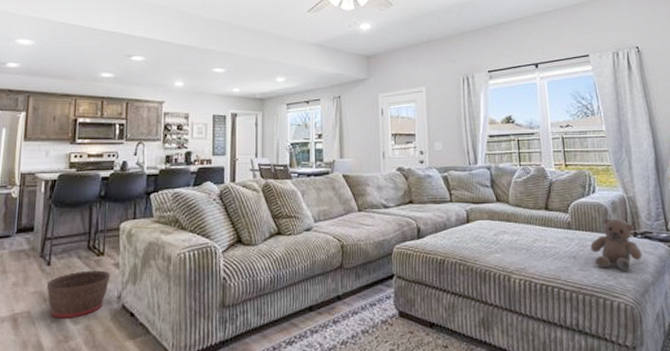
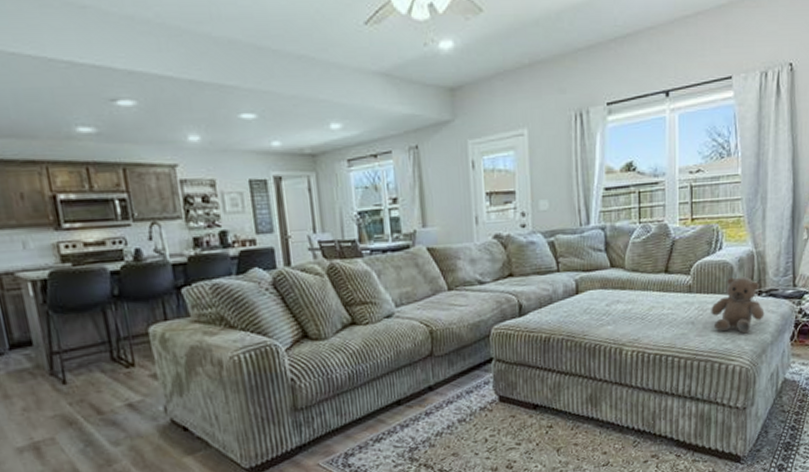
basket: present [46,270,111,319] -> none [67,383,150,442]

